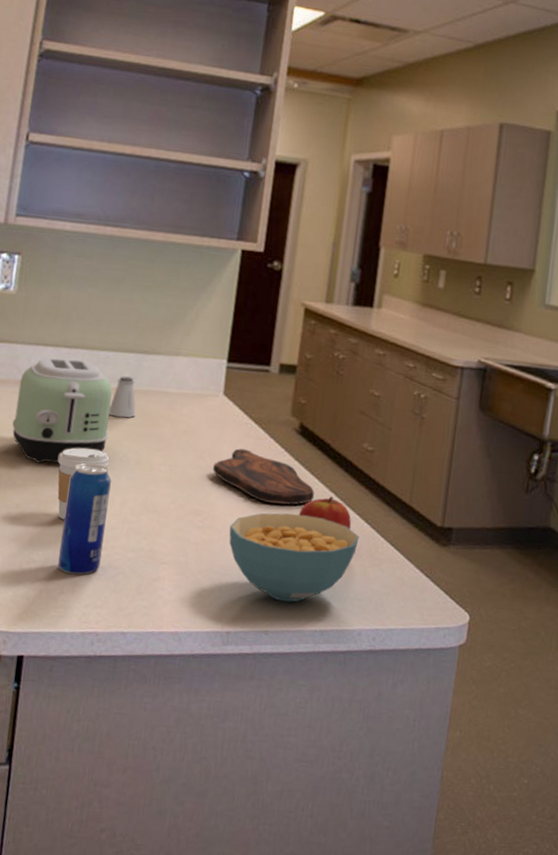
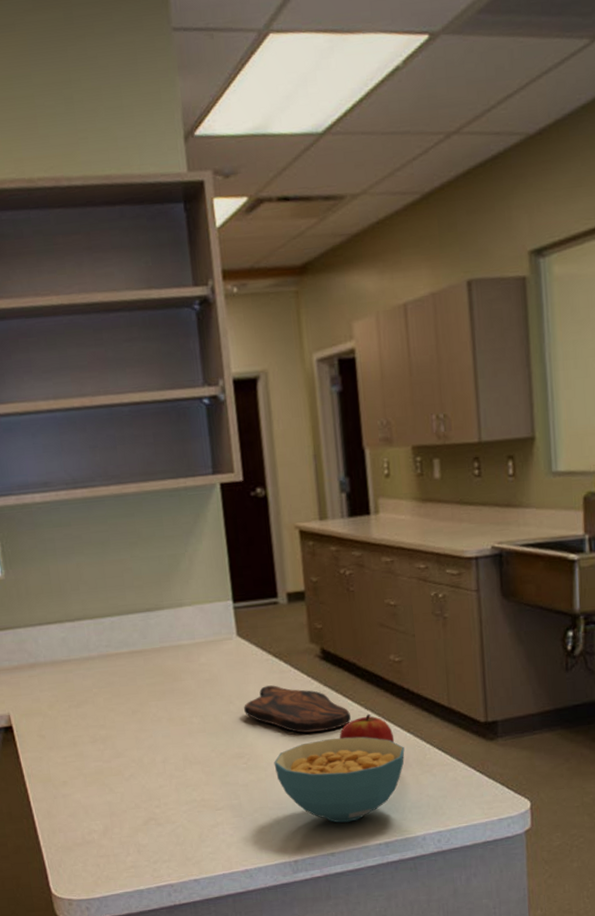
toaster: present [12,357,113,464] -> none [33,630,134,739]
coffee cup: present [57,448,110,520] -> none [91,715,142,788]
beverage can: present [58,463,112,576] -> none [106,728,158,837]
saltshaker: present [109,376,136,418] -> none [127,636,155,680]

